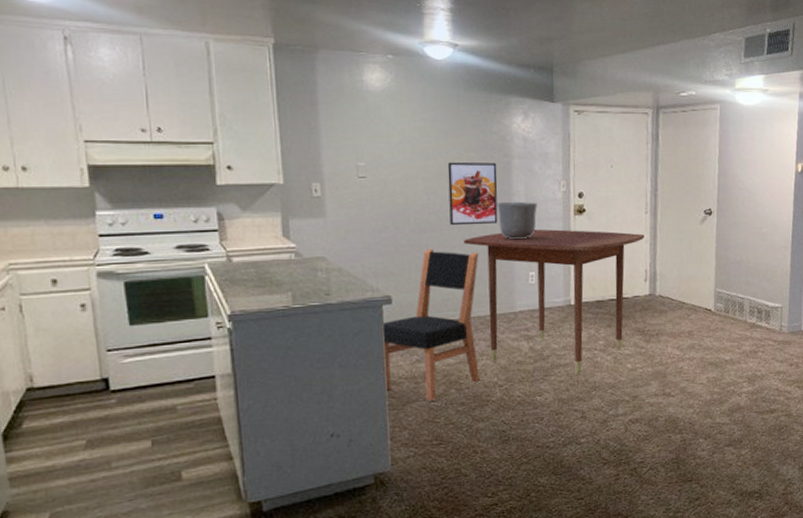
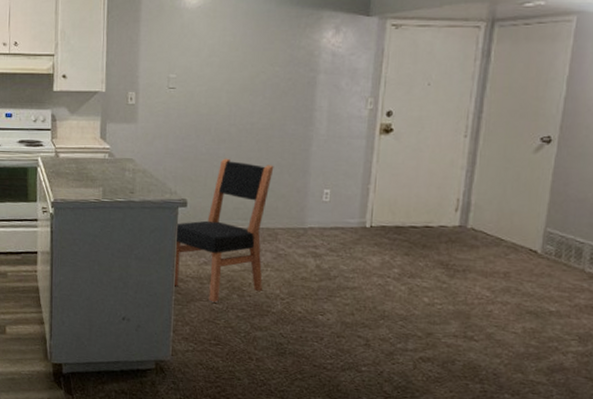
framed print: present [447,162,498,226] -> none [249,75,301,138]
dining table: present [463,229,645,374] -> none [260,147,461,300]
ceramic pot: present [497,201,537,240] -> none [297,117,340,156]

